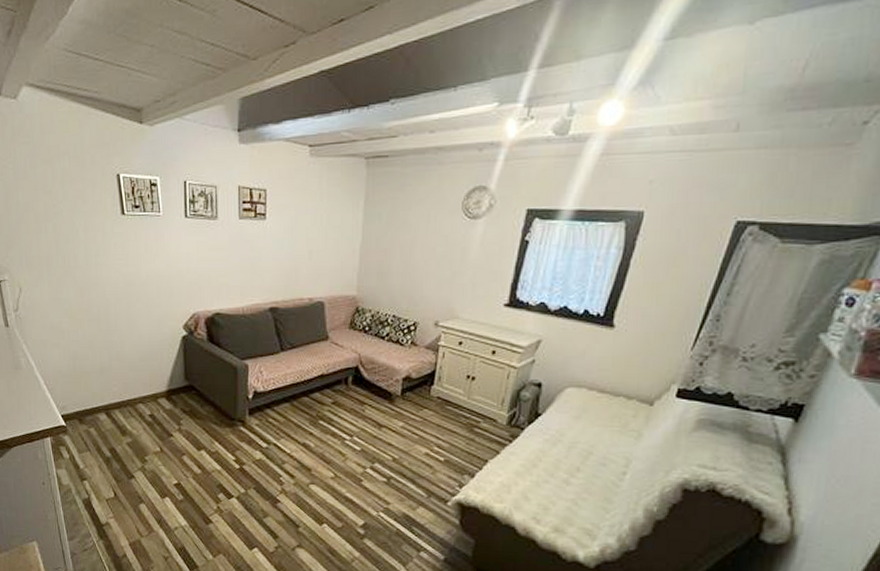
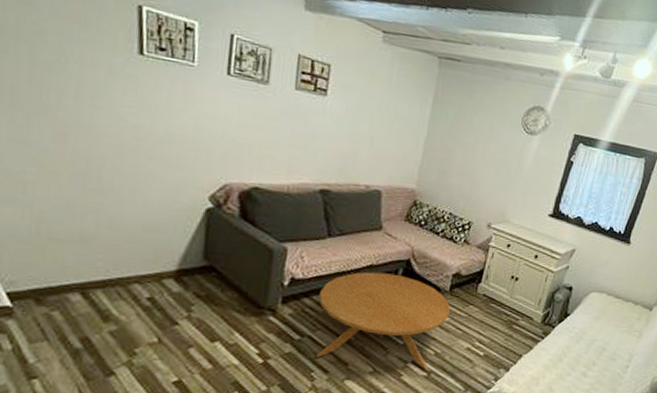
coffee table: none [280,381,405,476] -> present [317,271,451,371]

